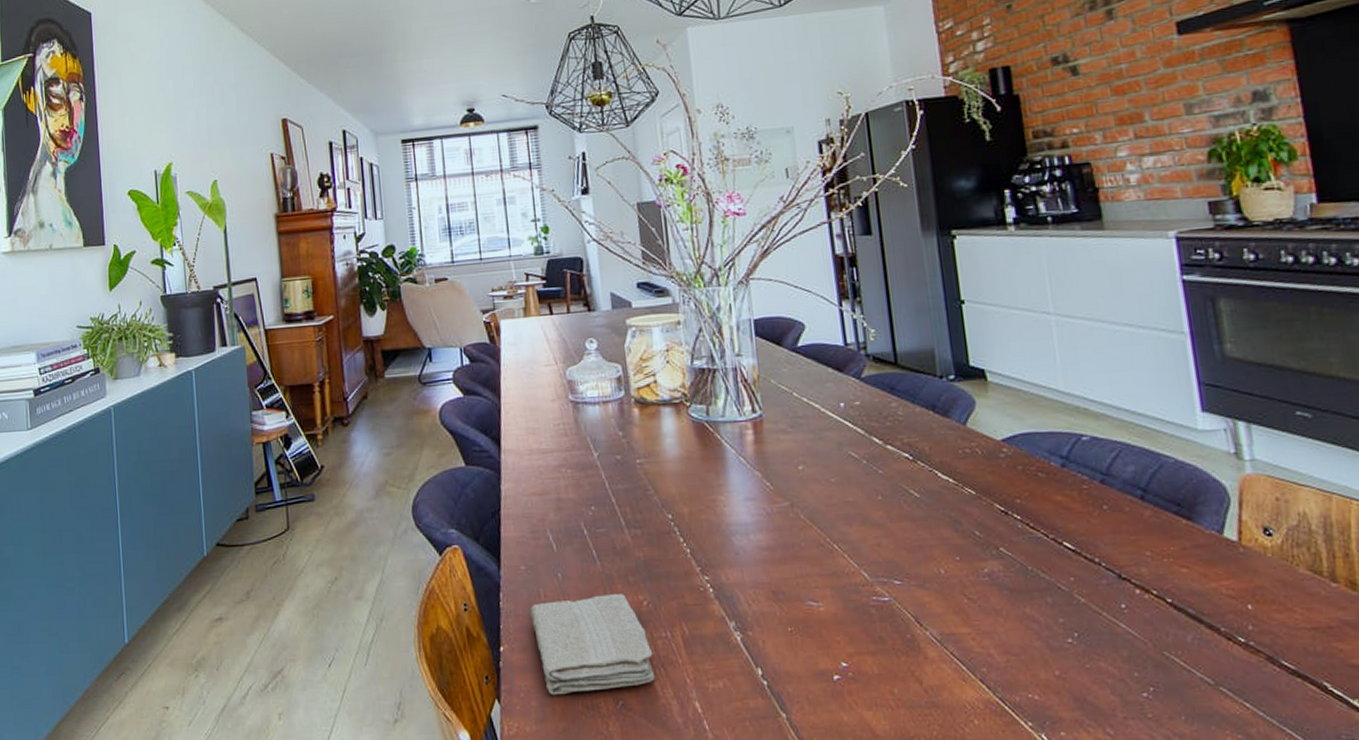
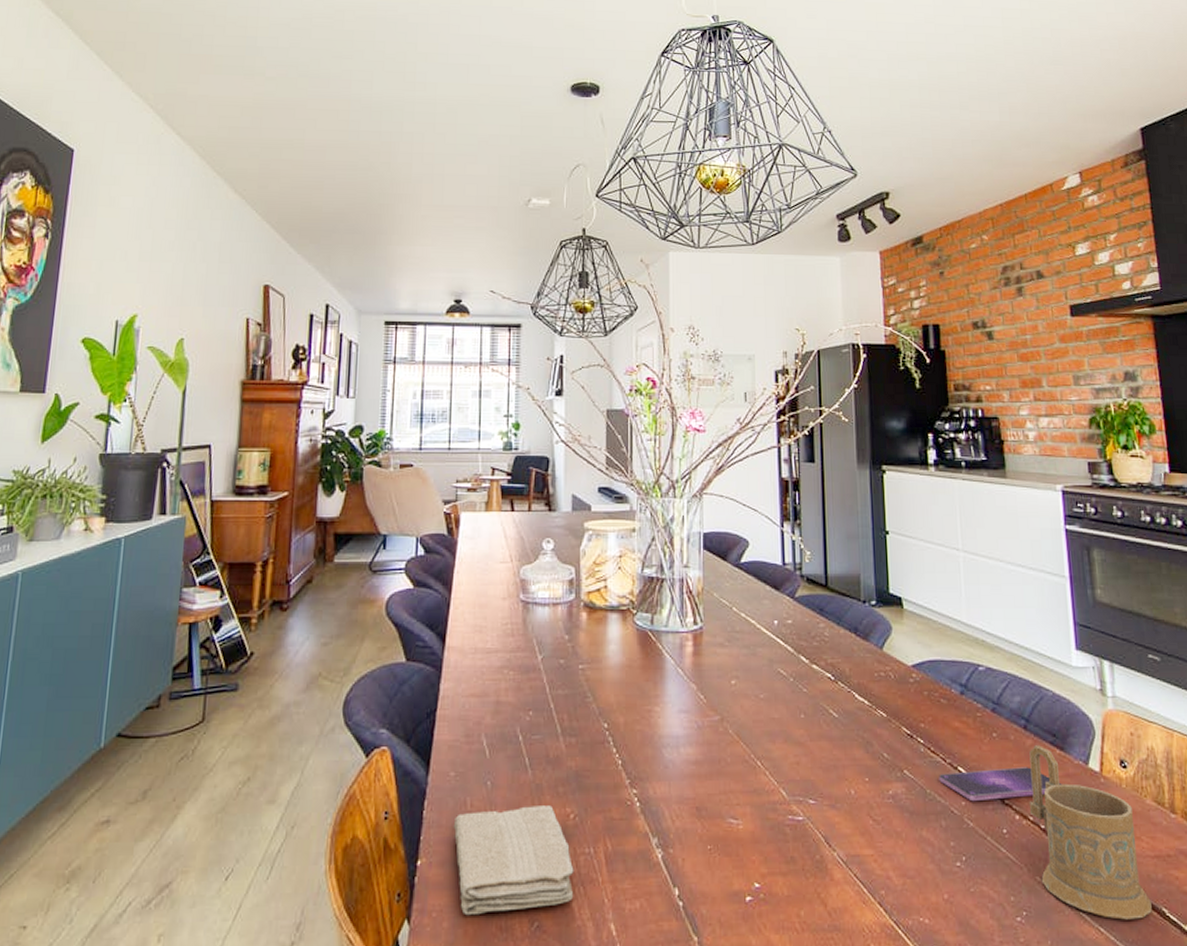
smartphone: none [1041,539,1191,577] -> present [939,767,1062,802]
mug: none [1148,516,1310,695] -> present [1029,745,1152,920]

